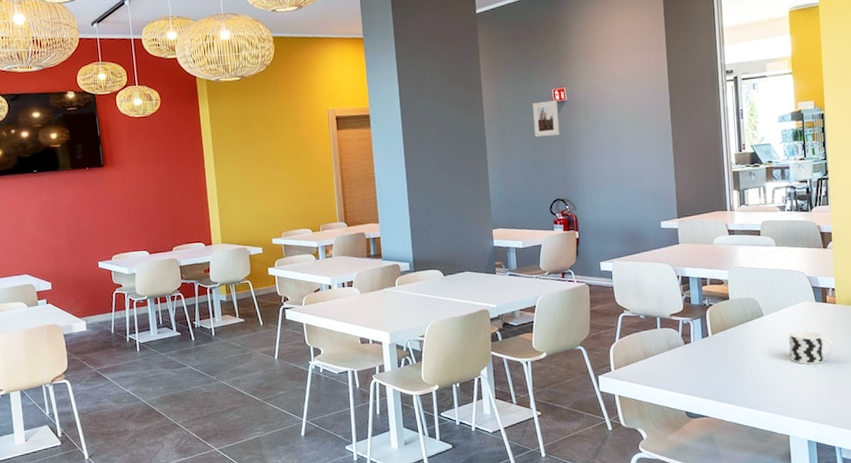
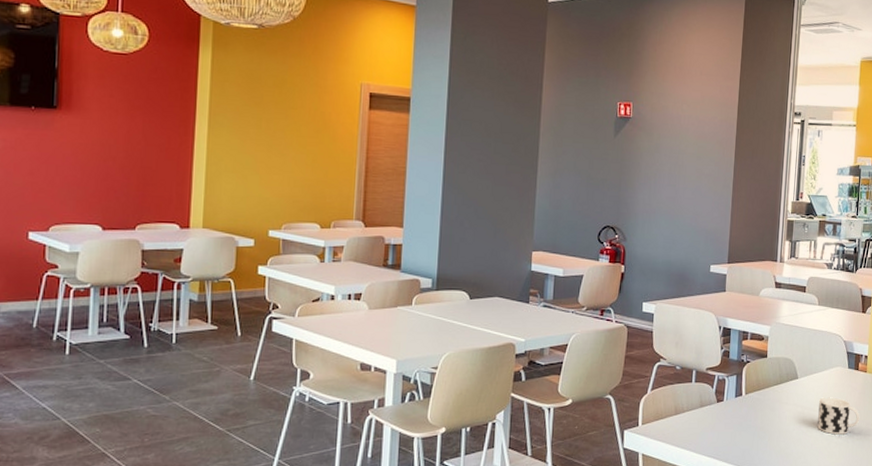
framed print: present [533,100,560,138] -> none [593,113,622,155]

